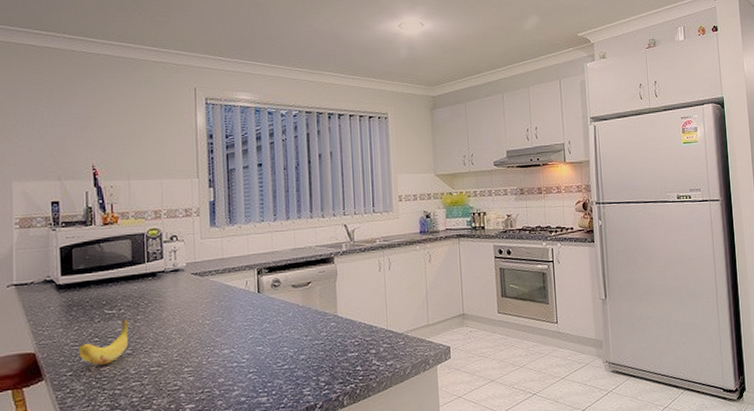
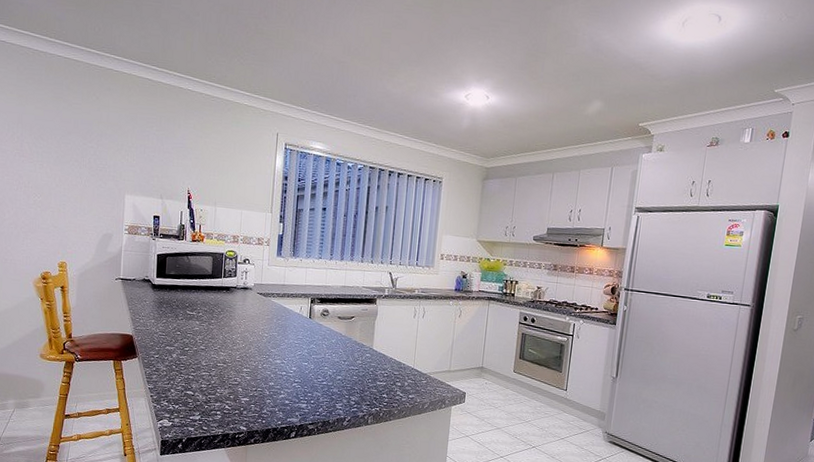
banana: present [78,319,129,365] -> none [164,320,204,354]

